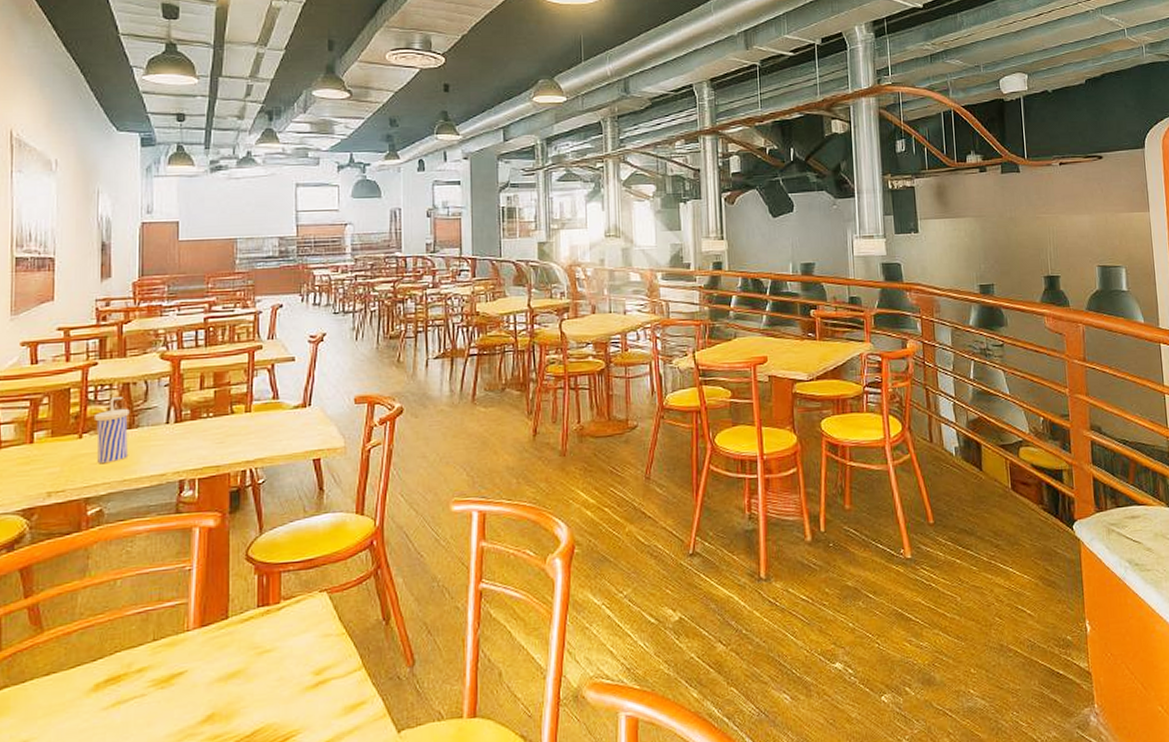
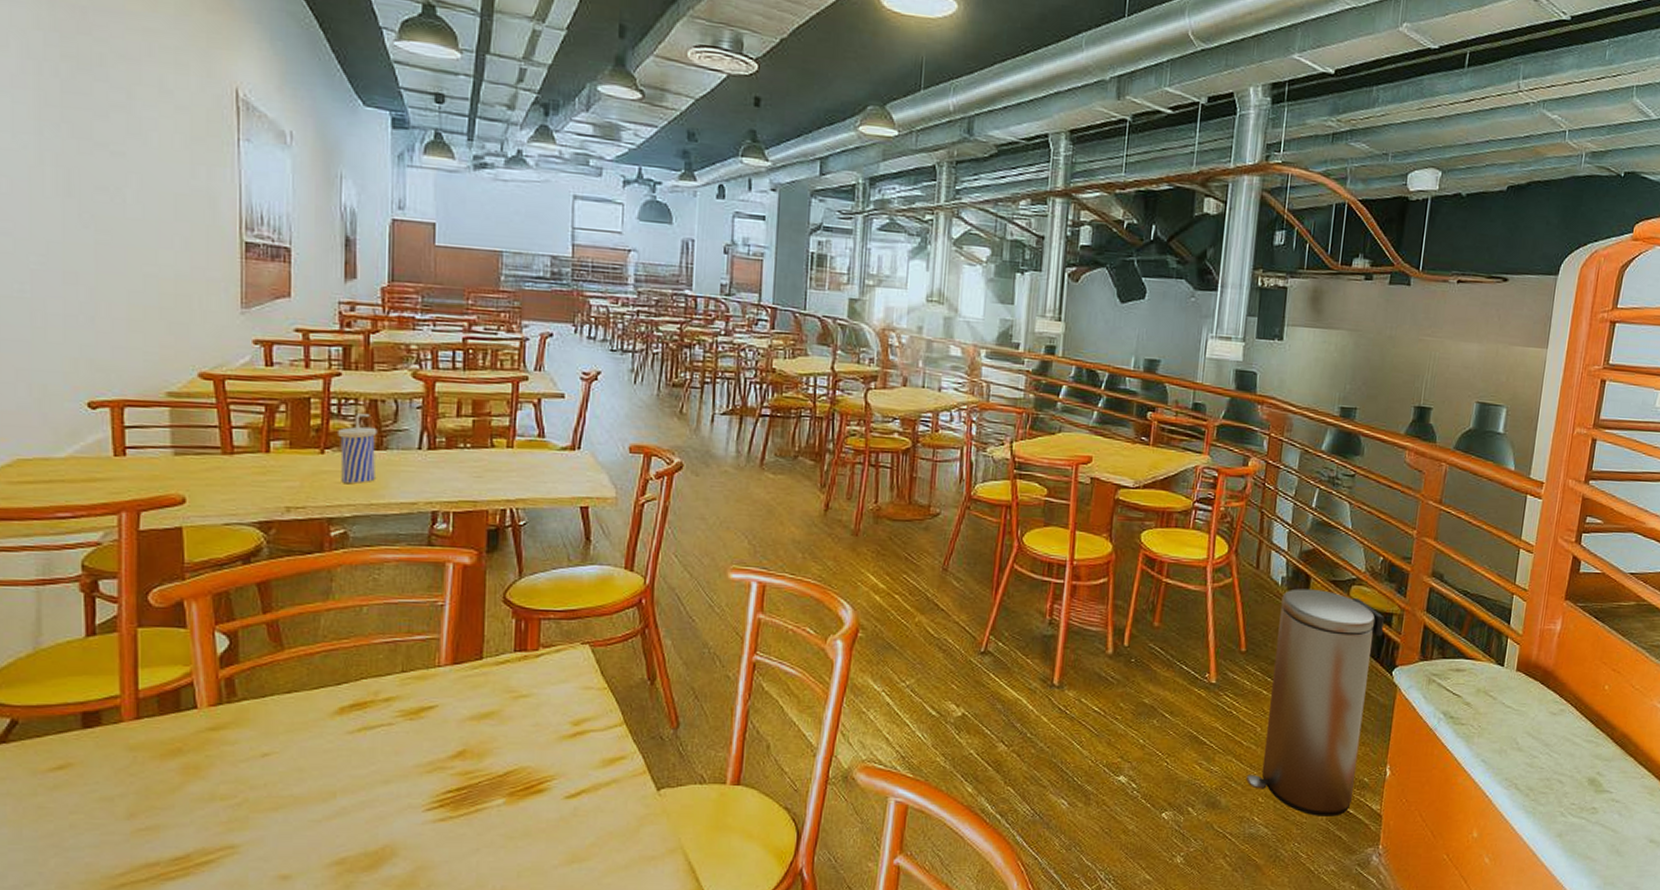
pedal bin: none [955,455,1060,681] -> present [1245,588,1384,816]

